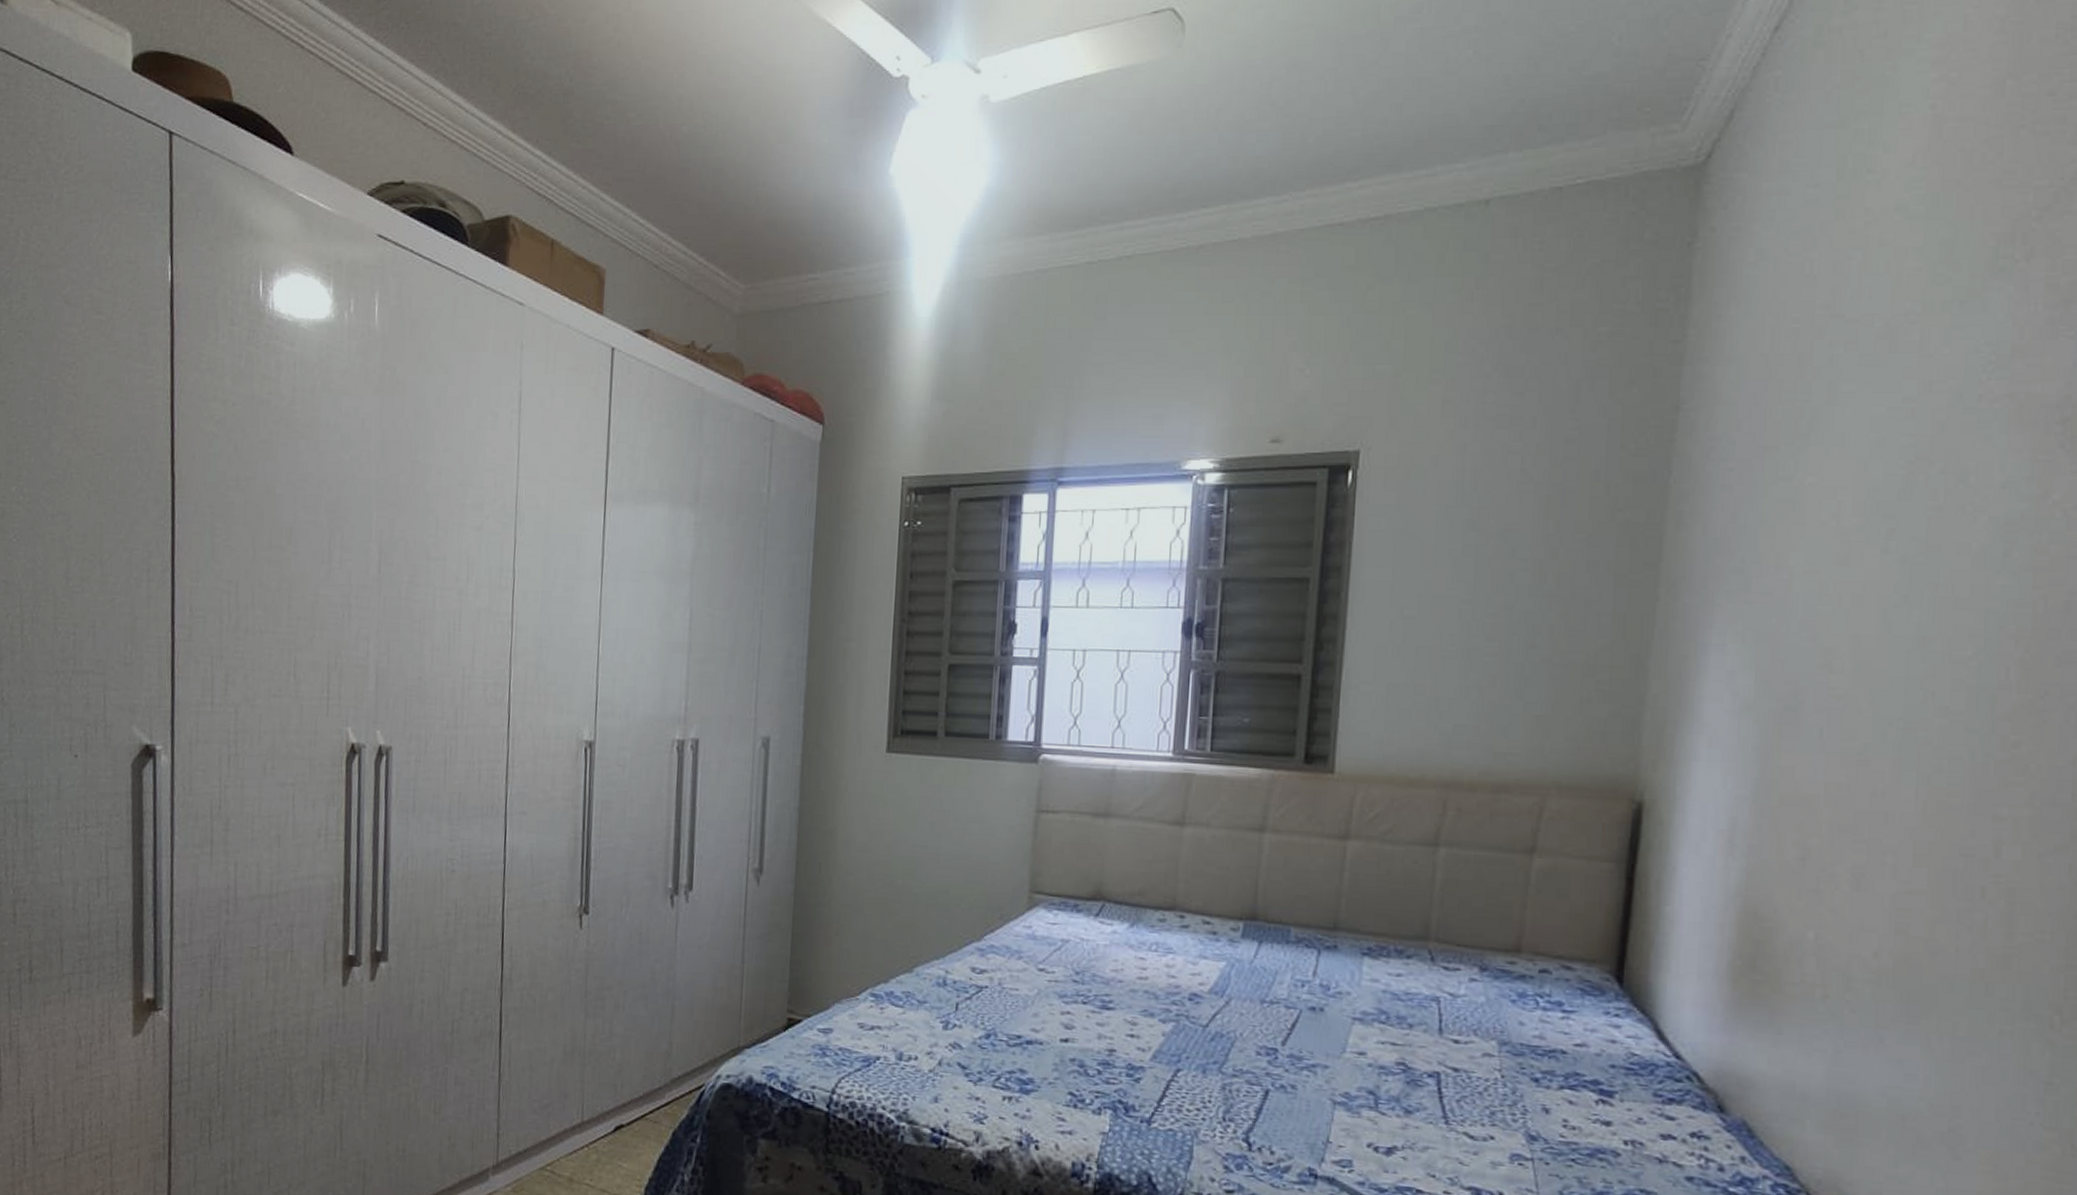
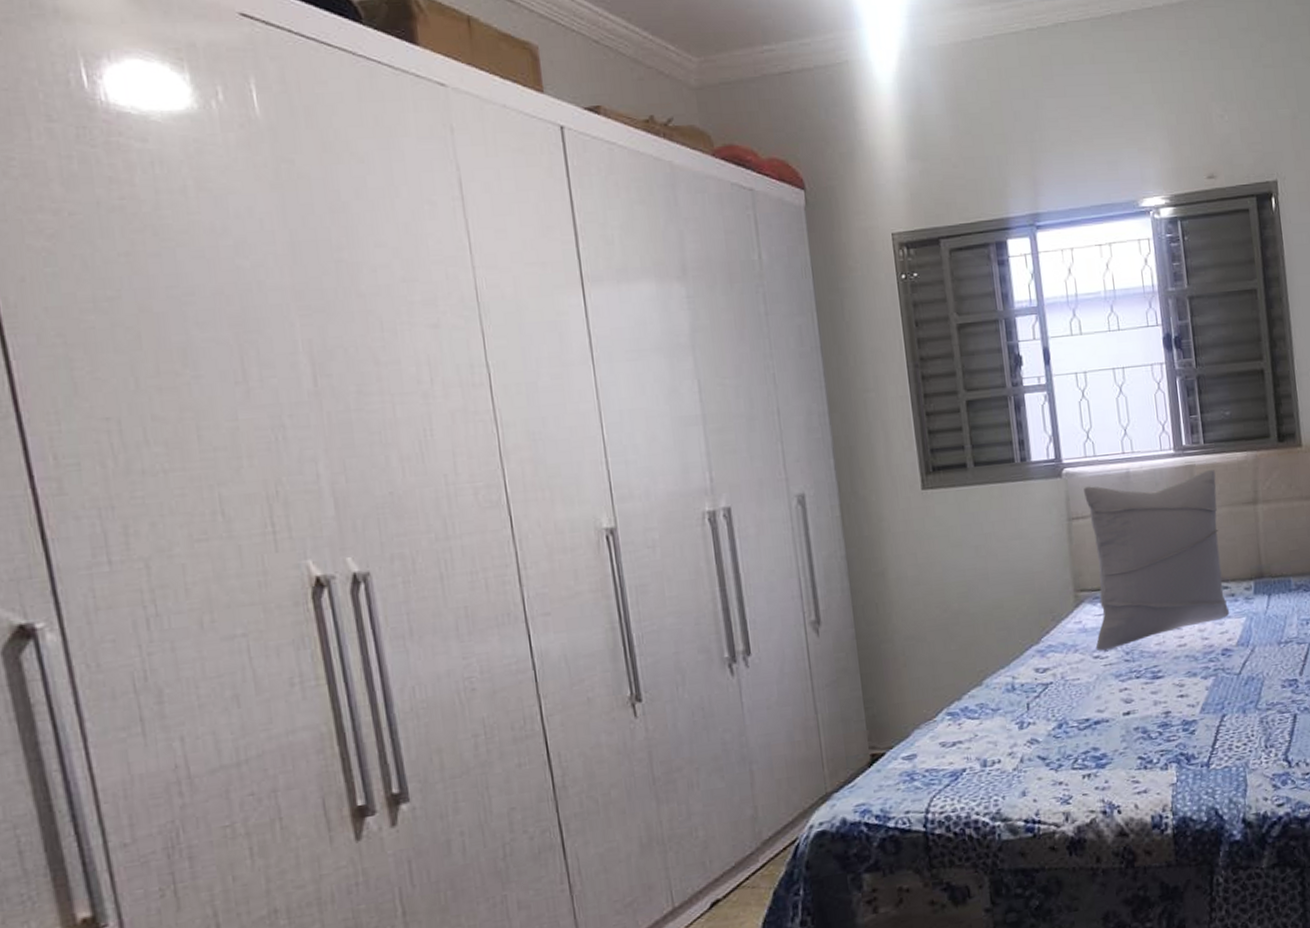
pillow: none [1042,778,1218,966] -> present [1084,470,1229,652]

